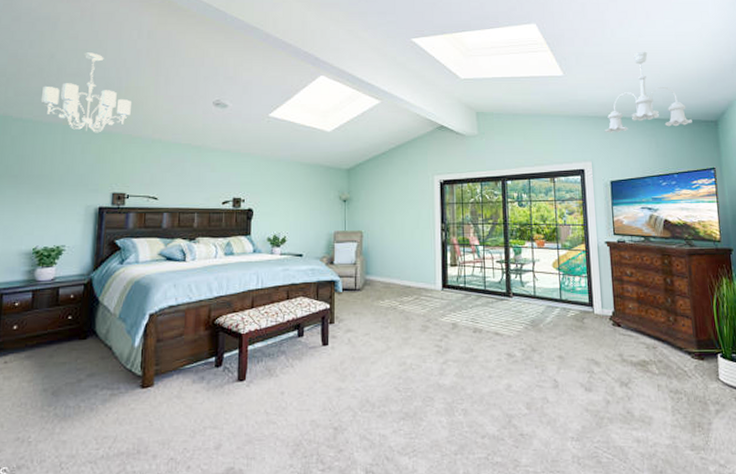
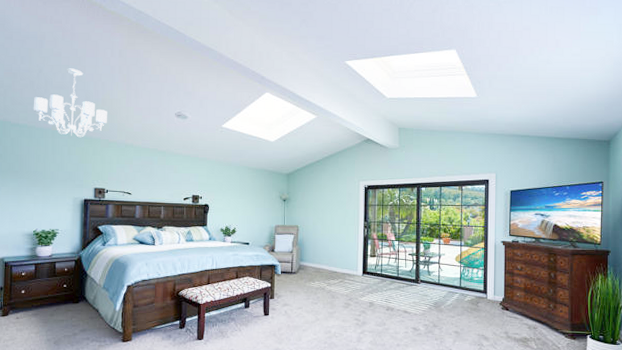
ceiling light fixture: present [605,51,692,133] -> none [509,76,587,149]

